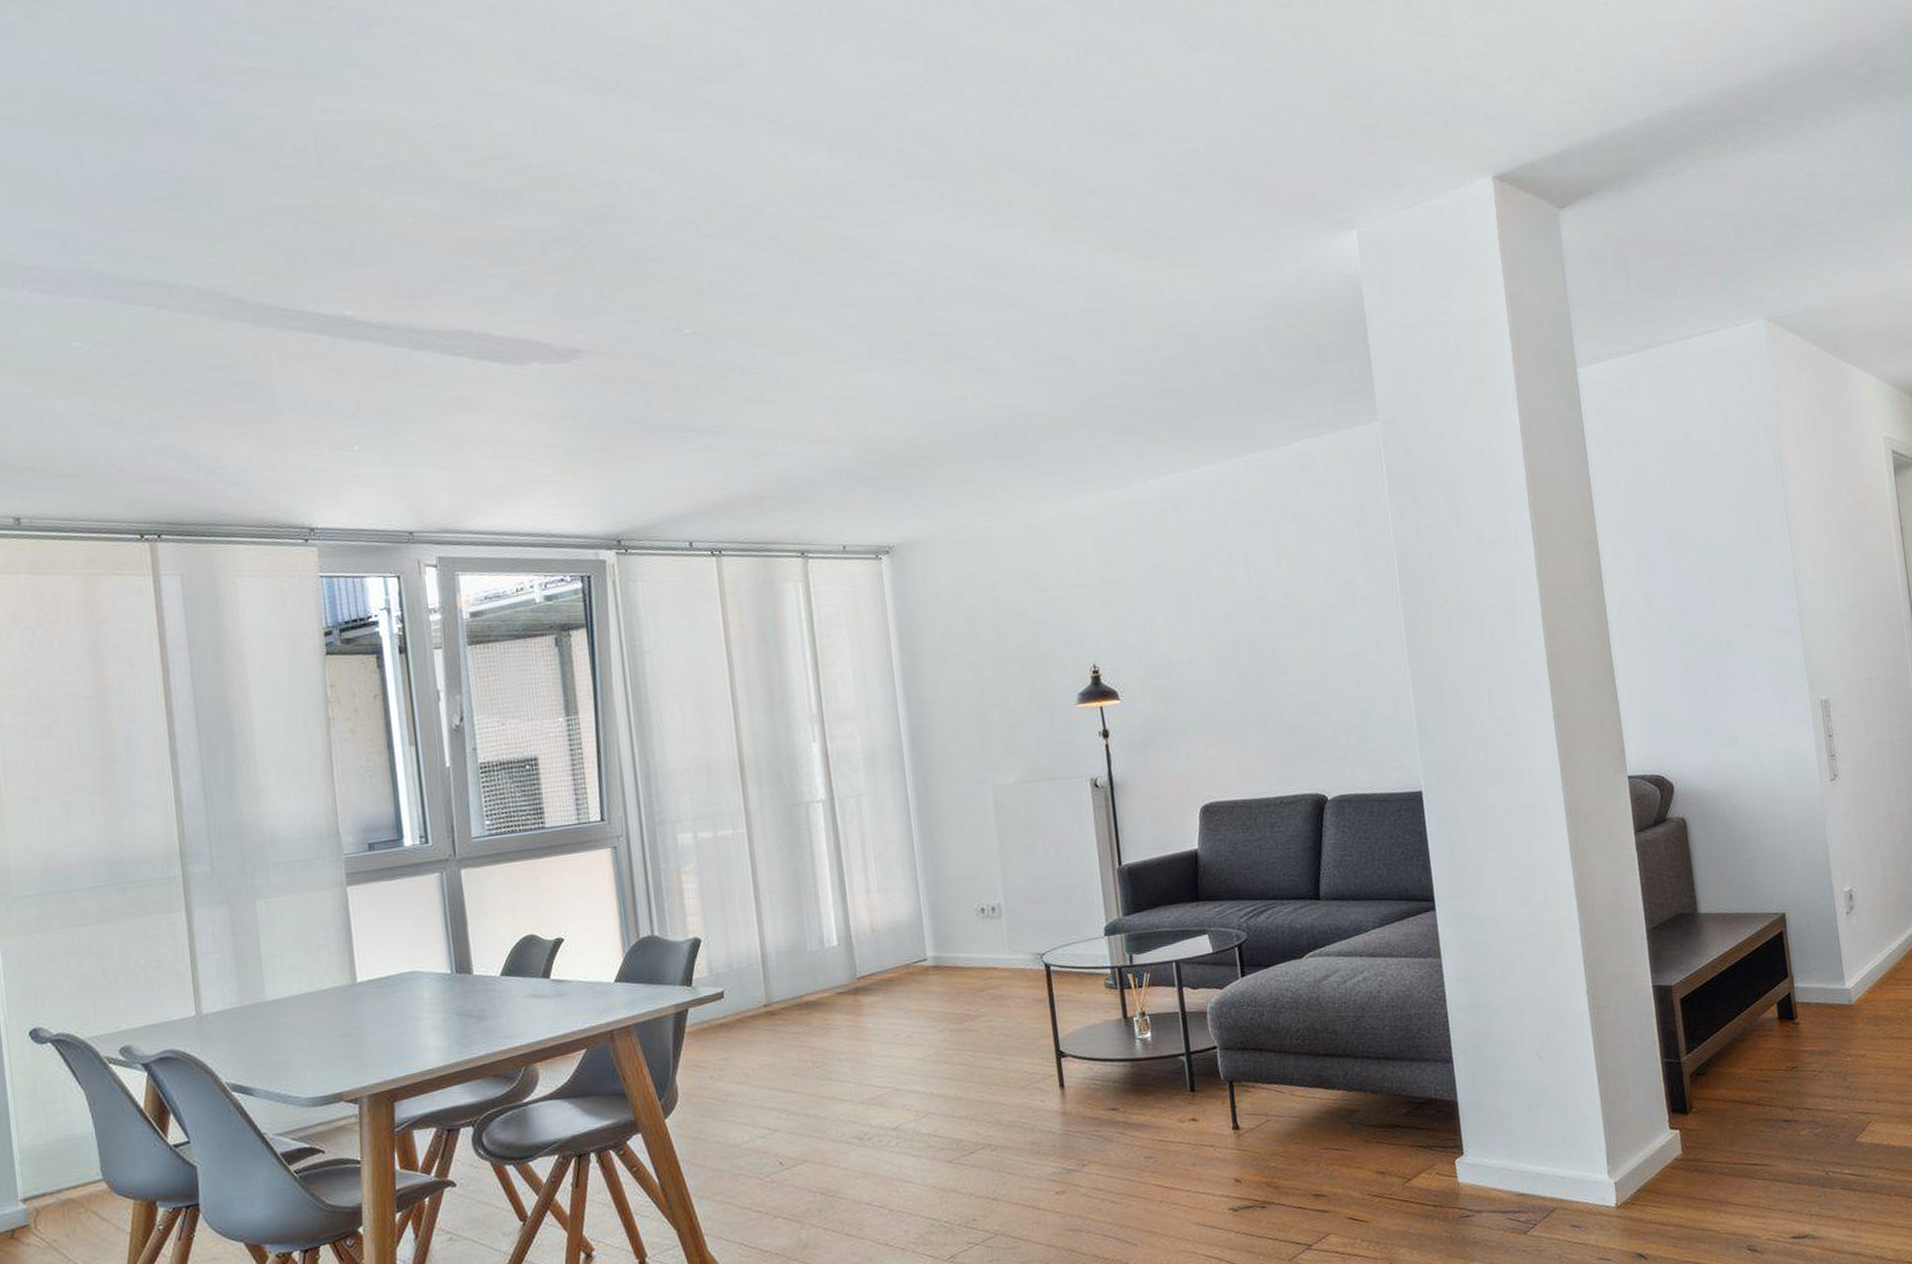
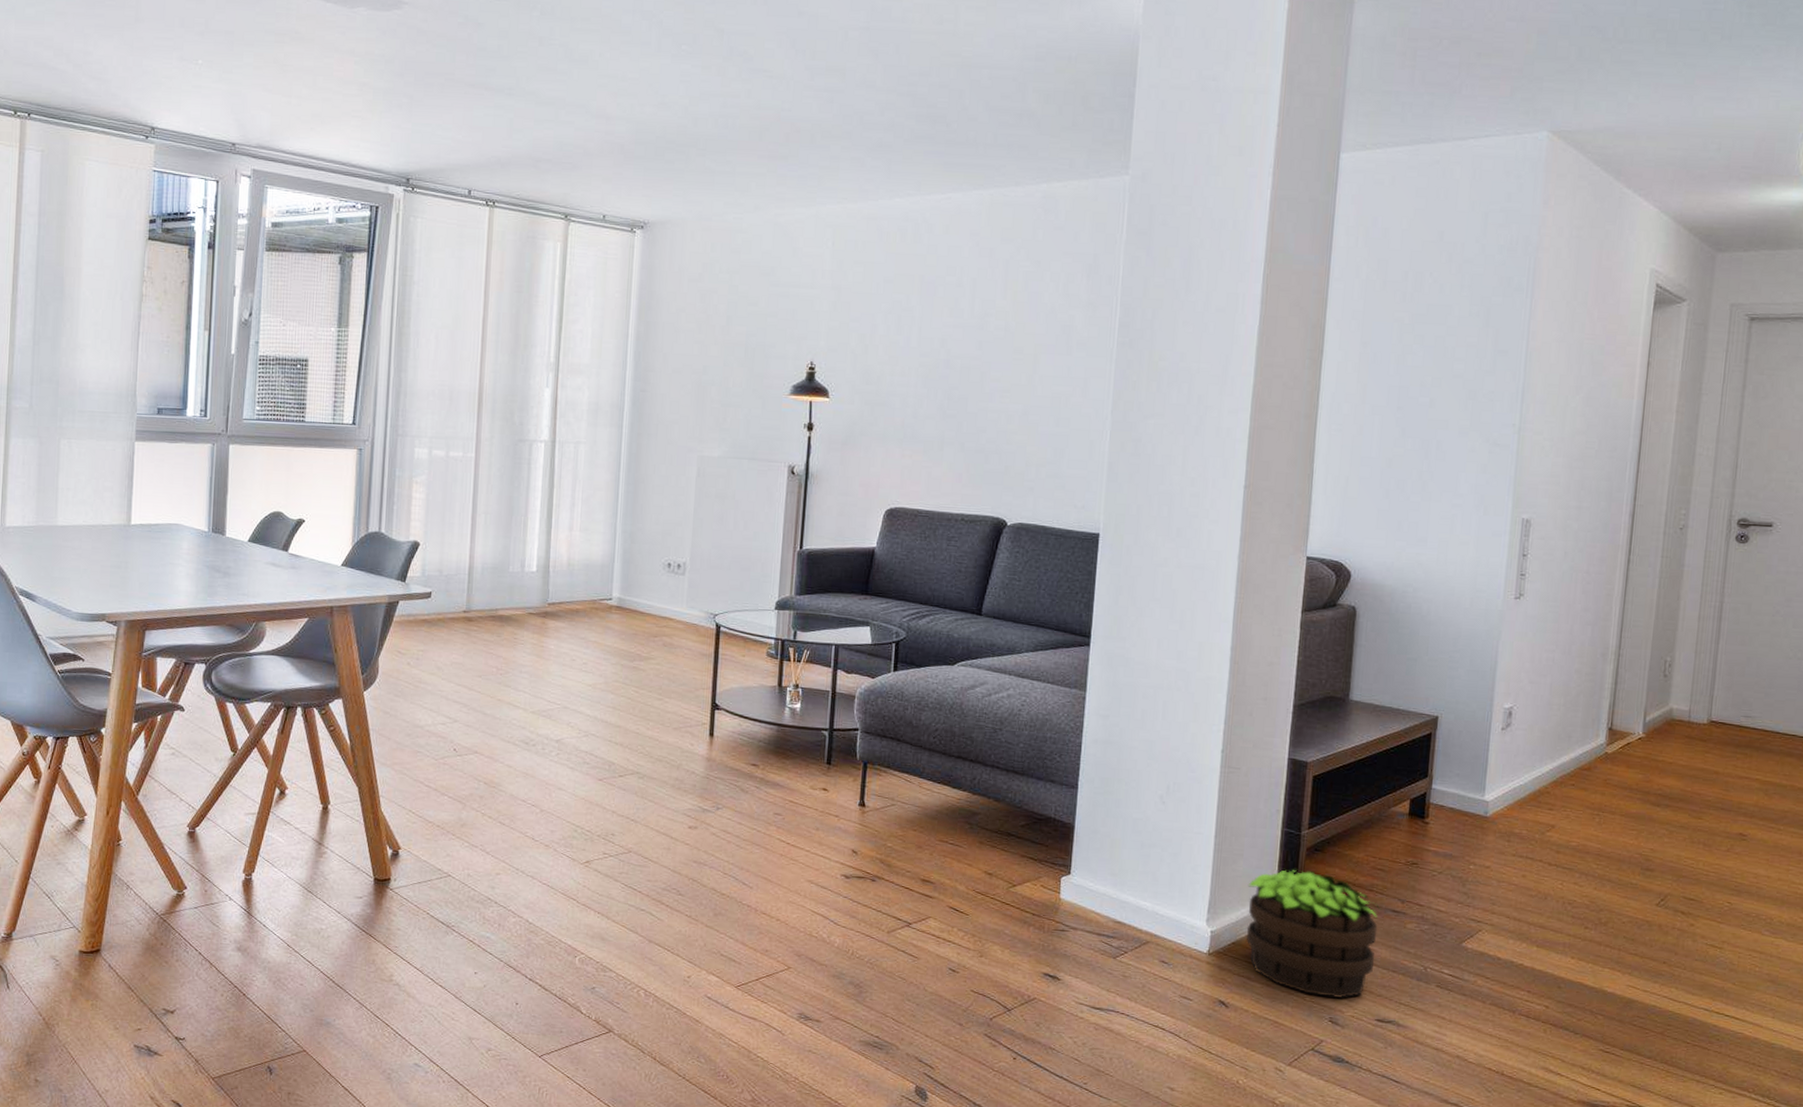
potted plant: none [1640,1097,1779,1227] -> present [1246,870,1382,999]

